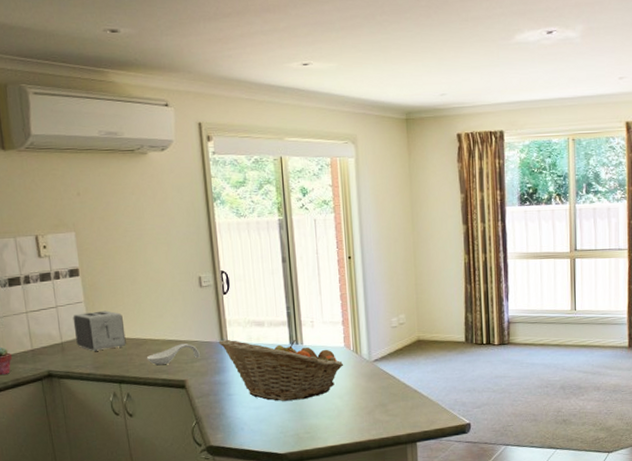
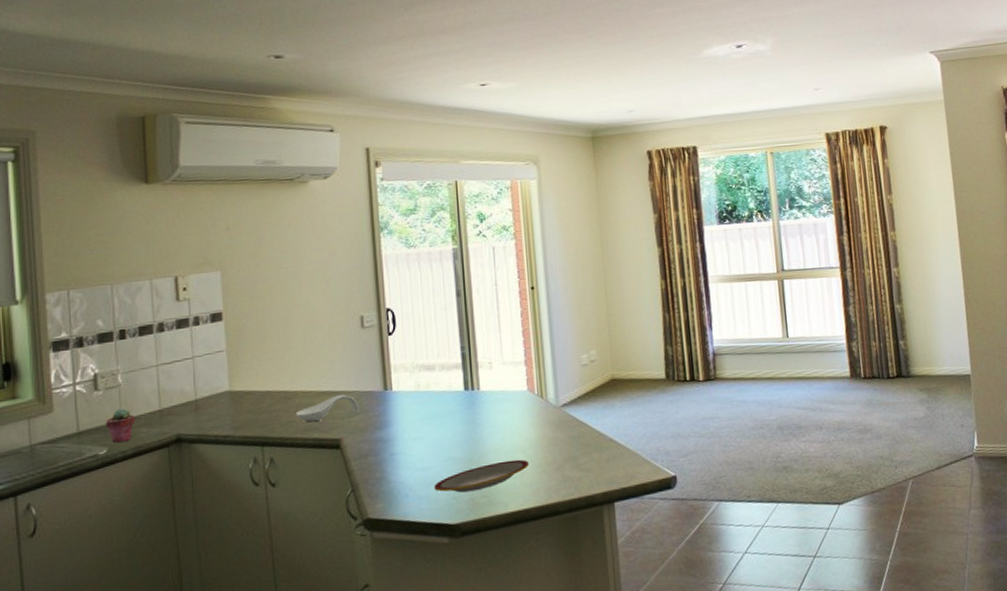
toaster: present [73,310,126,351] -> none [211,359,273,409]
fruit basket: present [218,339,344,401] -> none [381,385,527,460]
plate: none [264,404,346,429] -> present [433,459,530,493]

